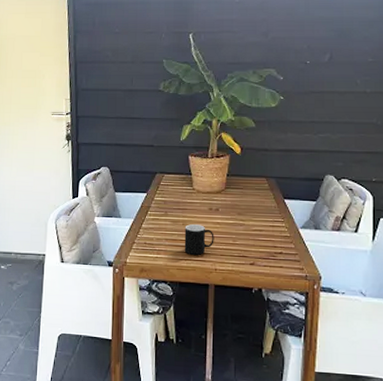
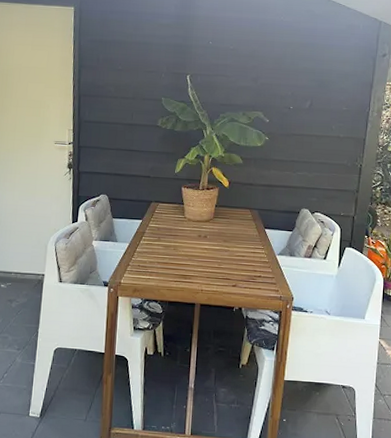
cup: present [184,224,214,255] -> none [174,249,202,277]

